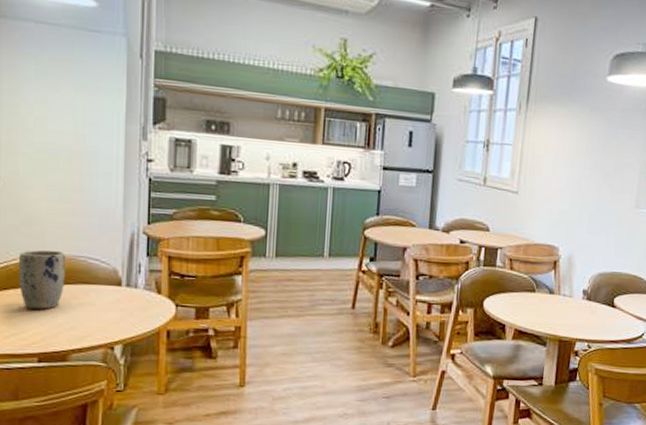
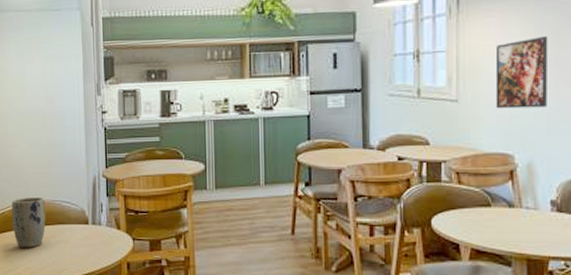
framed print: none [549,143,598,208] -> present [495,35,548,109]

